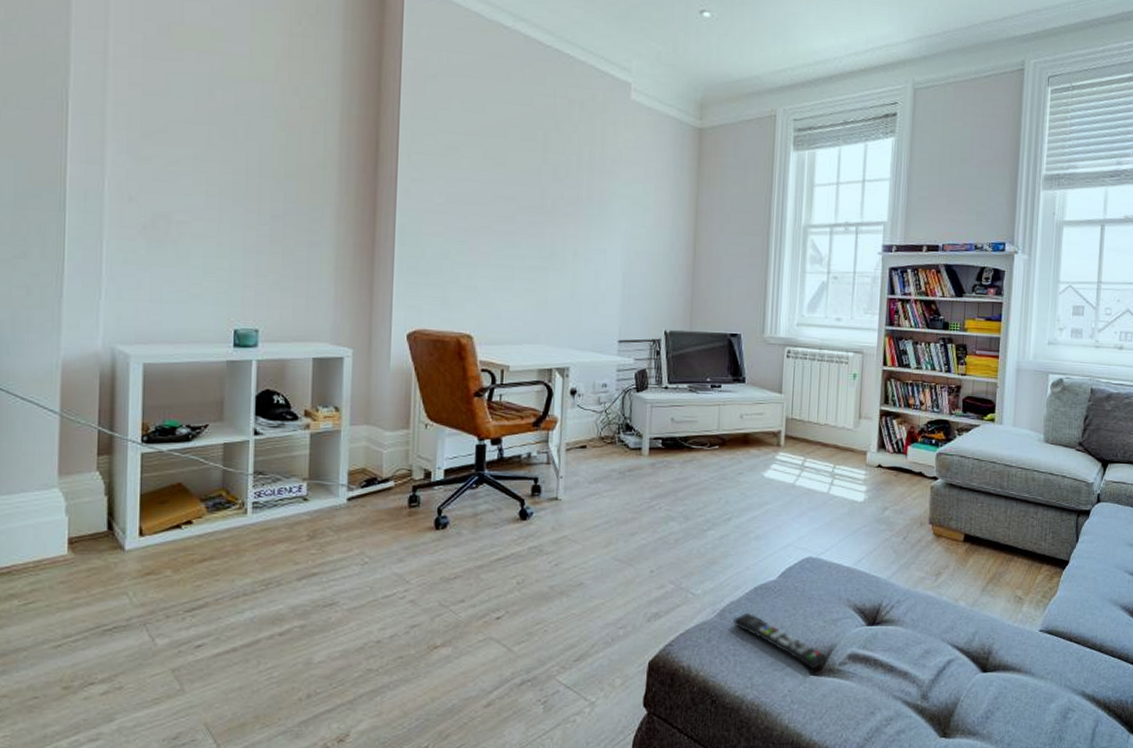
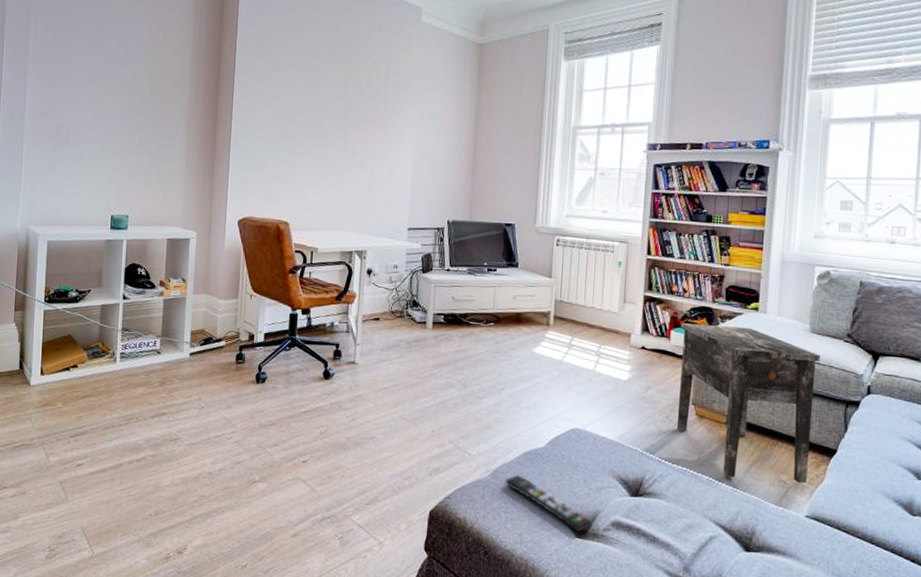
side table: none [914,438,1053,598] -> present [676,323,820,484]

